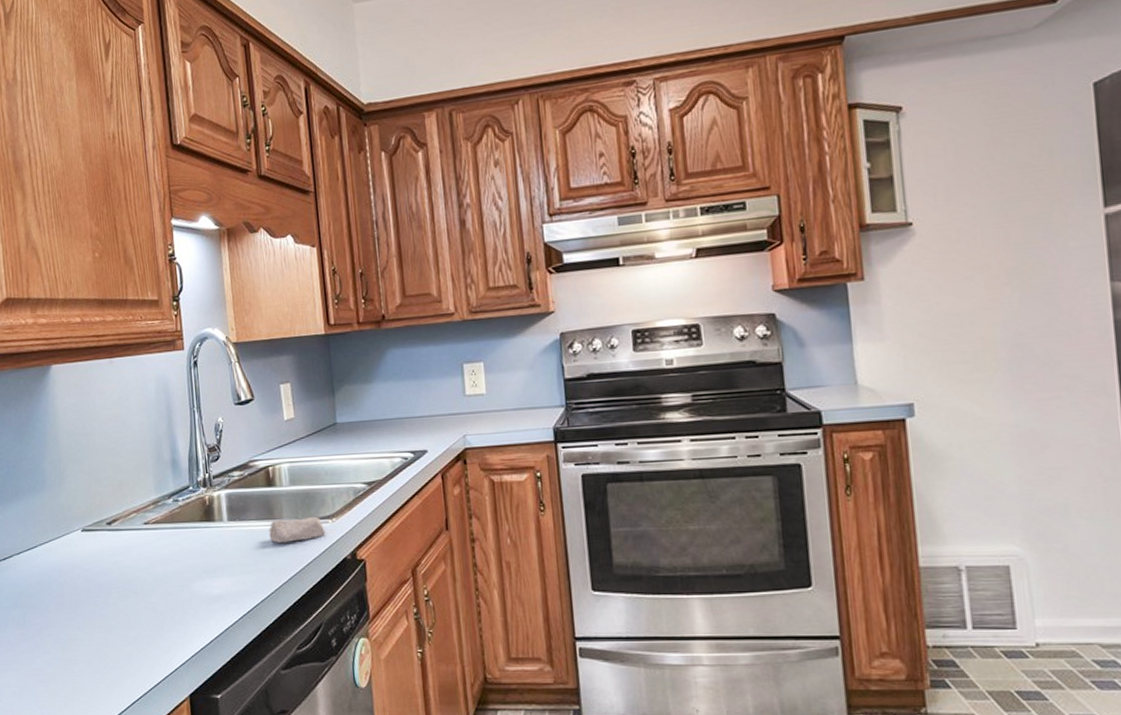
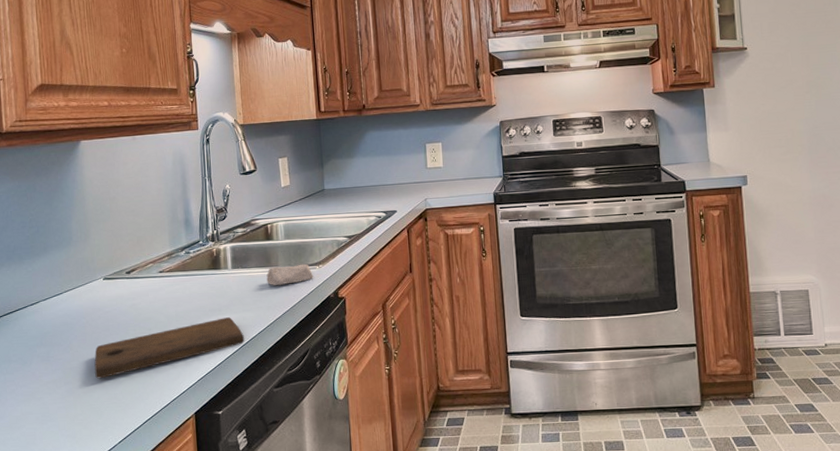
cutting board: none [74,580,245,649] -> present [94,317,244,379]

